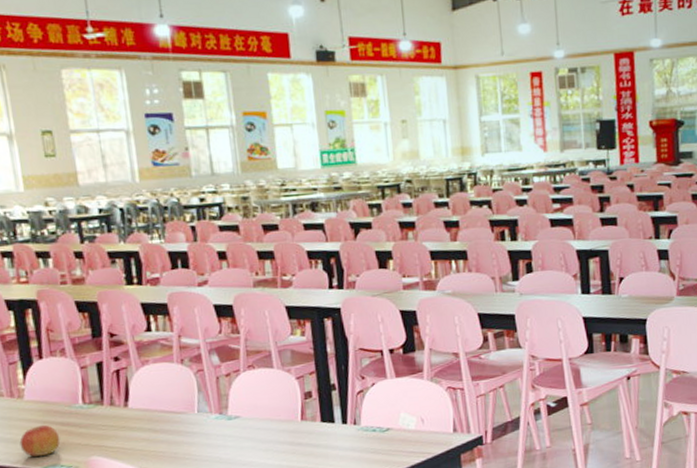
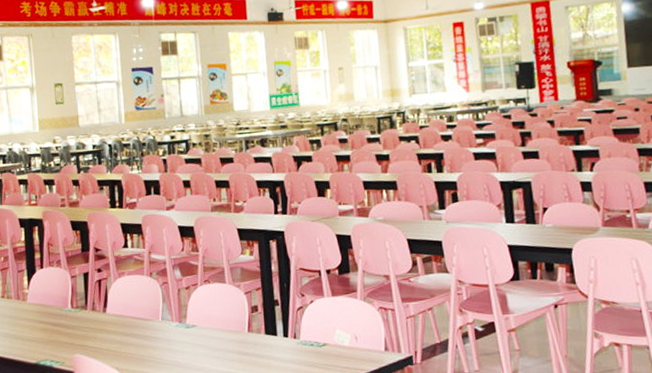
apple: present [19,424,61,457] -> none [21,324,52,351]

